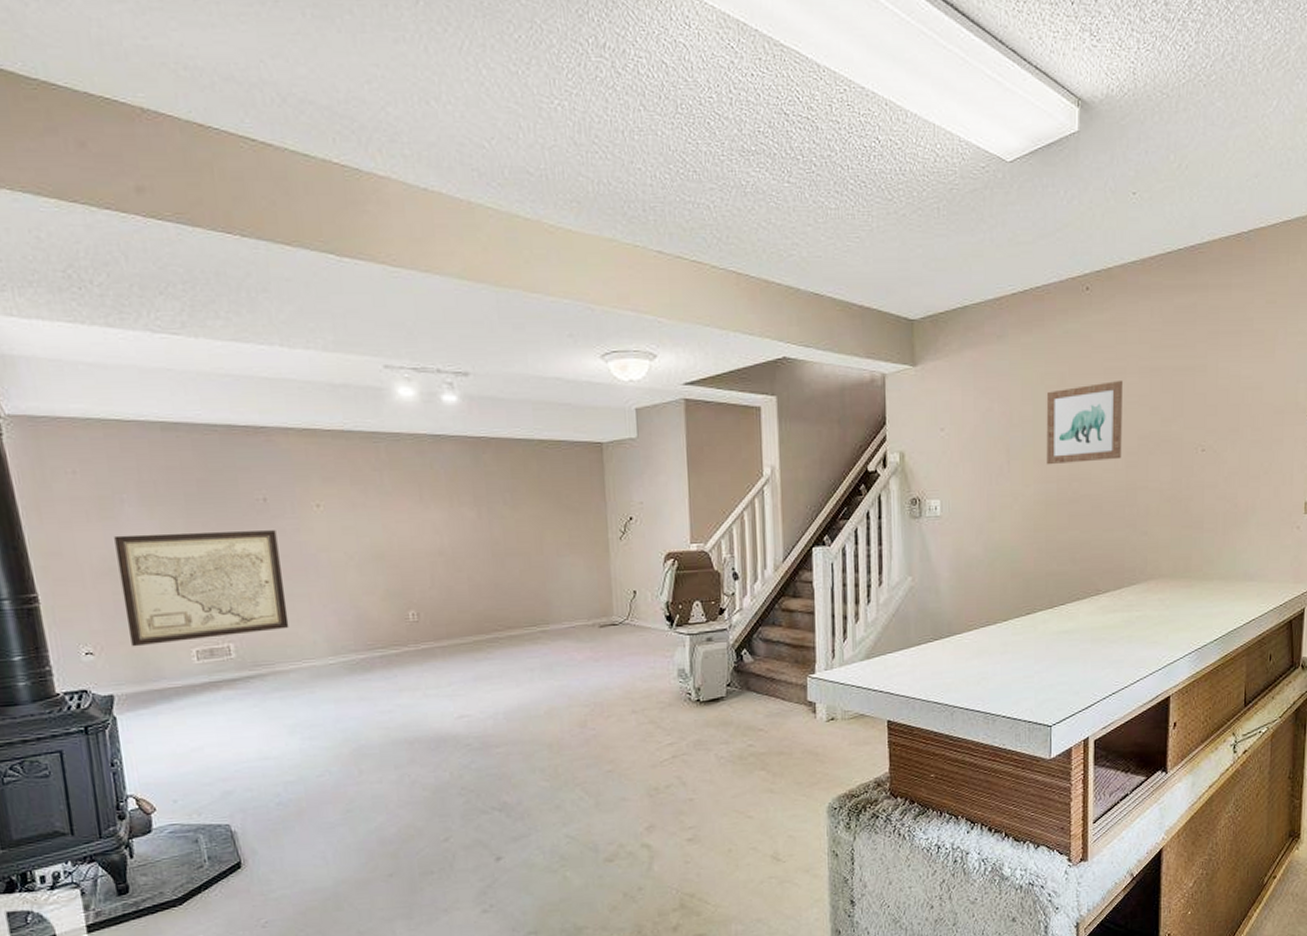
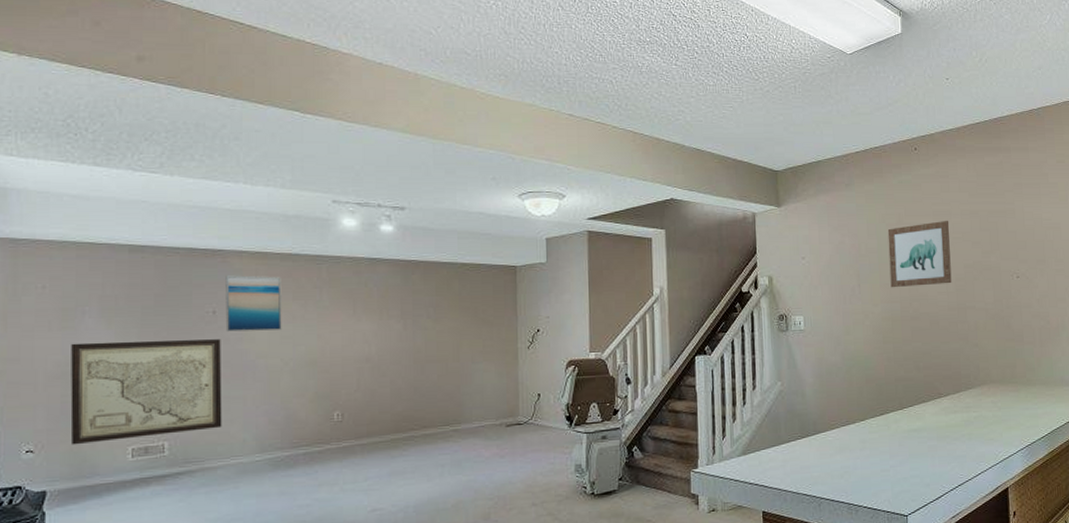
wall art: none [272,456,342,522] -> present [226,275,282,332]

